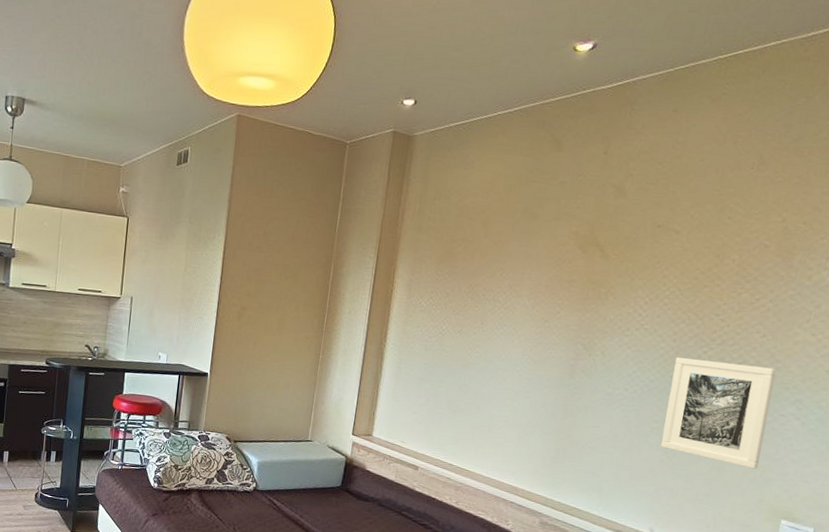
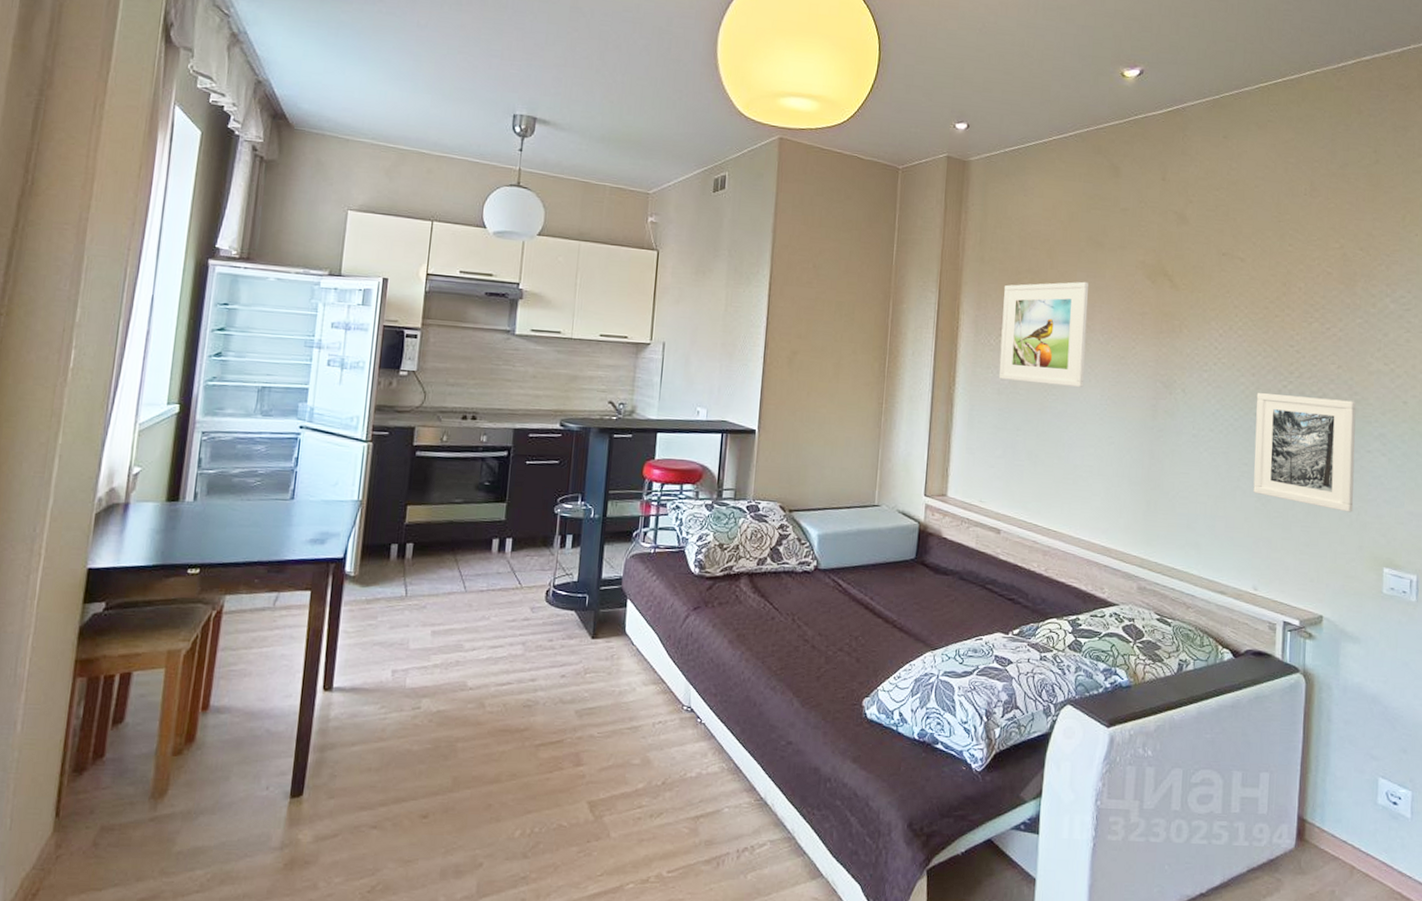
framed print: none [427,250,520,347] -> present [999,281,1089,387]

